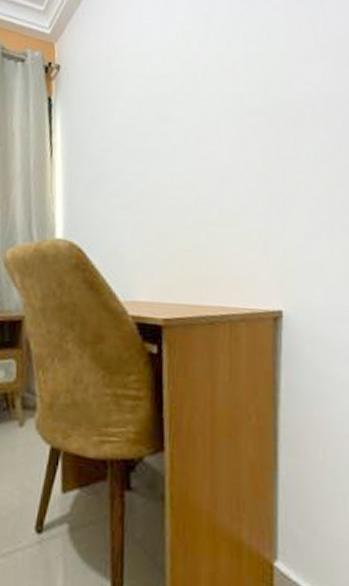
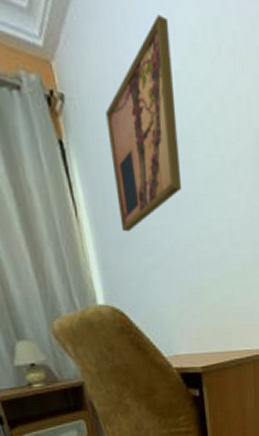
wall art: none [93,12,162,174] -> present [105,14,182,232]

